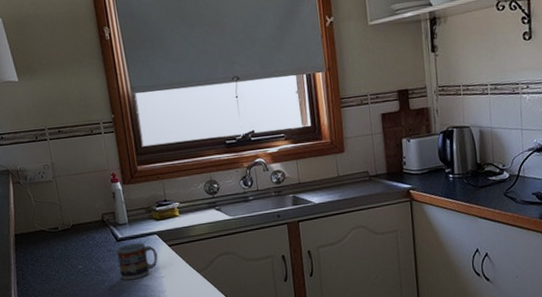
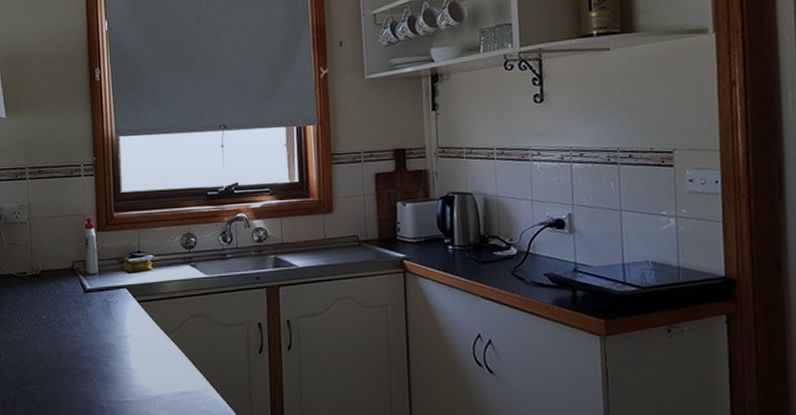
cup: present [116,242,158,281] -> none [83,296,125,337]

